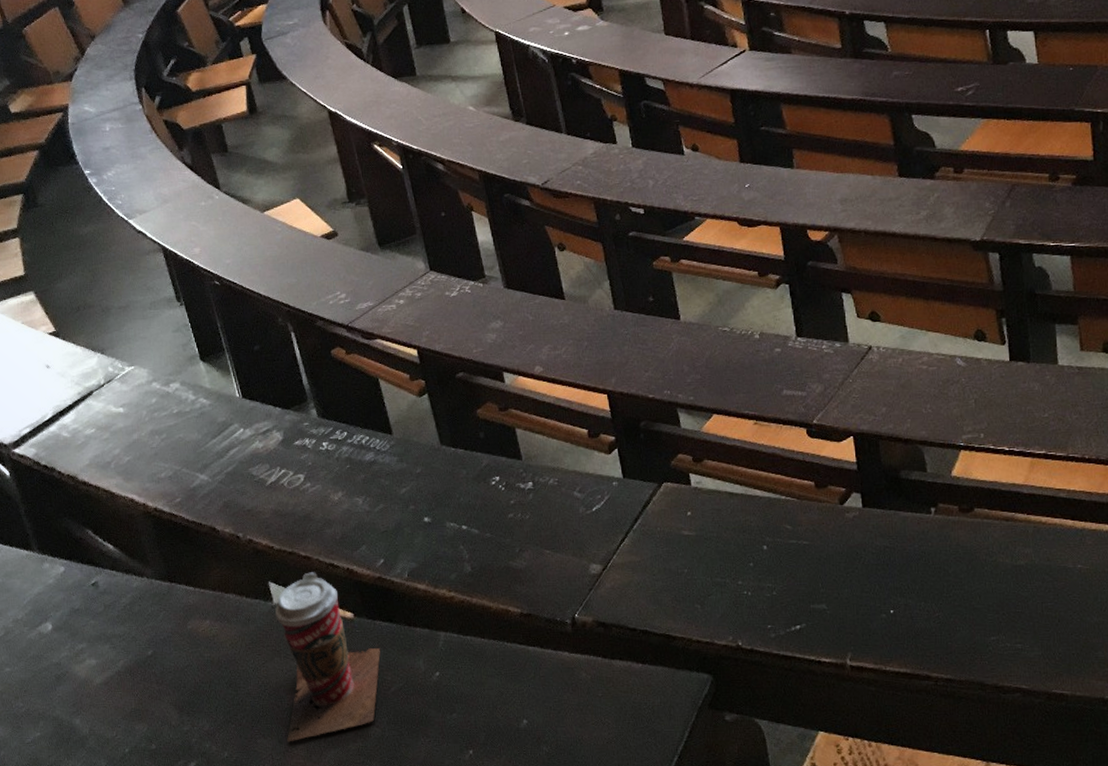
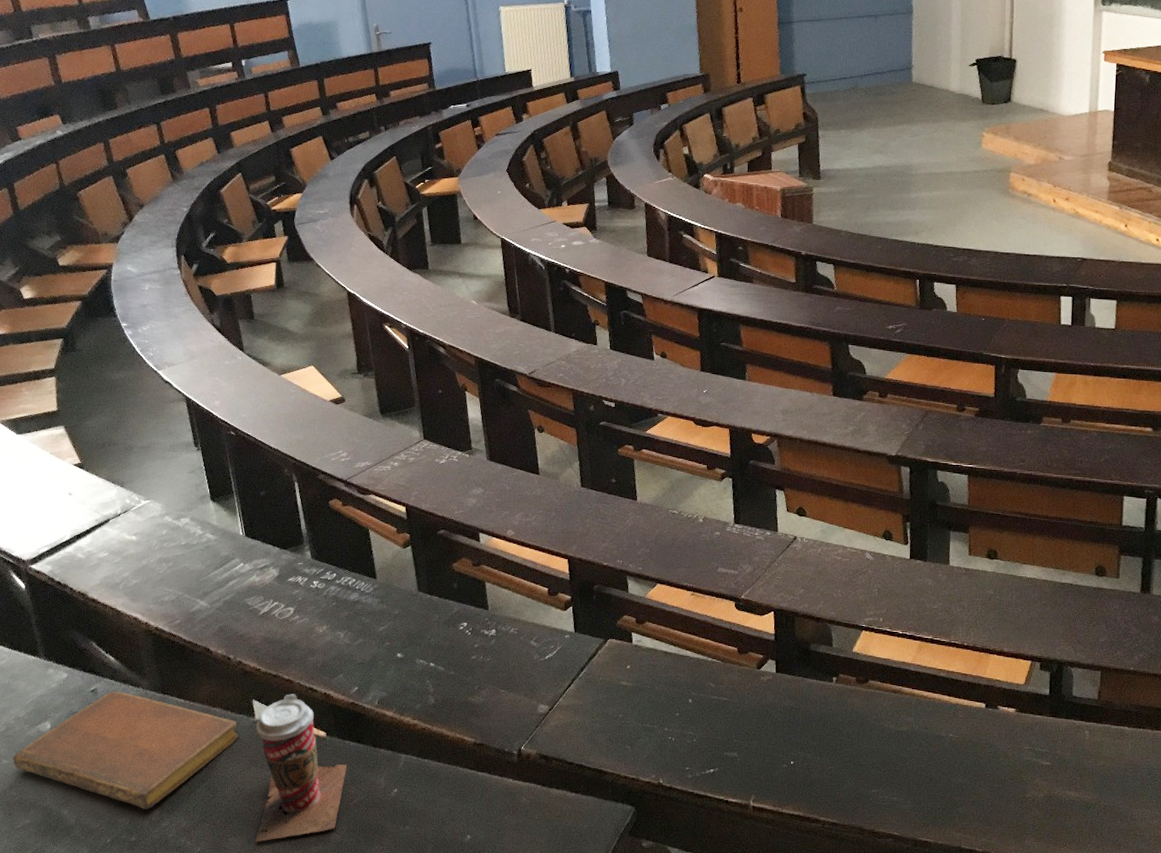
notebook: none [15,582,258,713] -> present [13,691,239,810]

